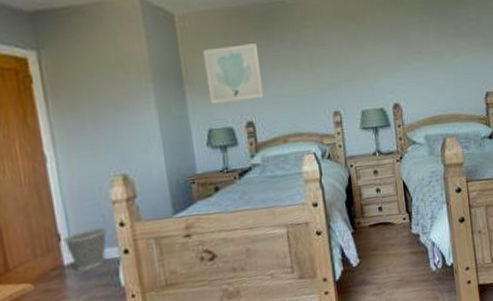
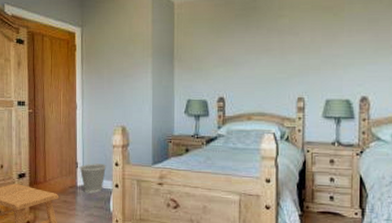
wall art: present [203,43,264,104] -> none [191,29,237,79]

